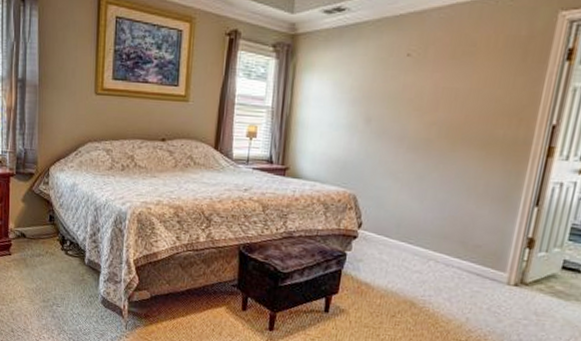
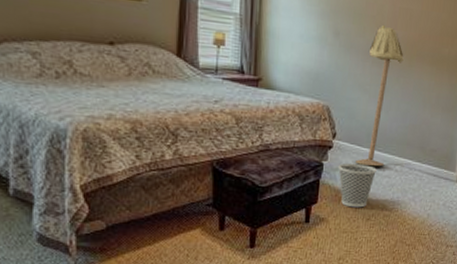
wastebasket: none [363,255,406,303] -> present [339,163,377,208]
floor lamp: none [382,107,446,261] -> present [356,24,404,167]

